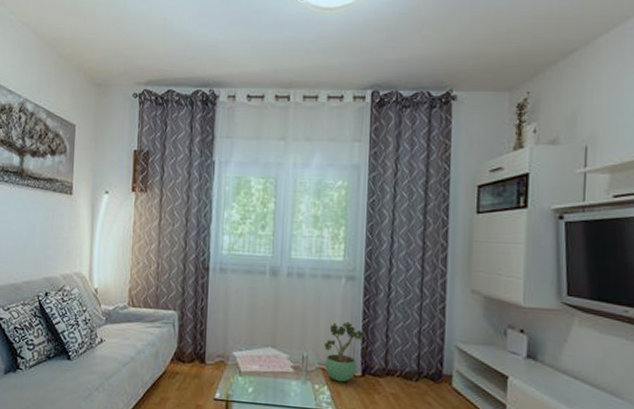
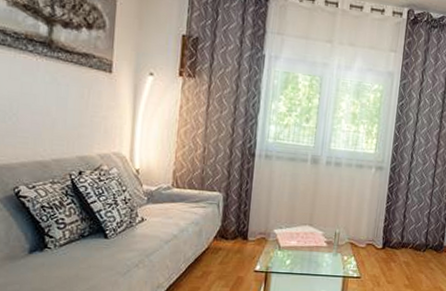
potted plant: present [324,321,364,382] -> none [353,204,387,254]

